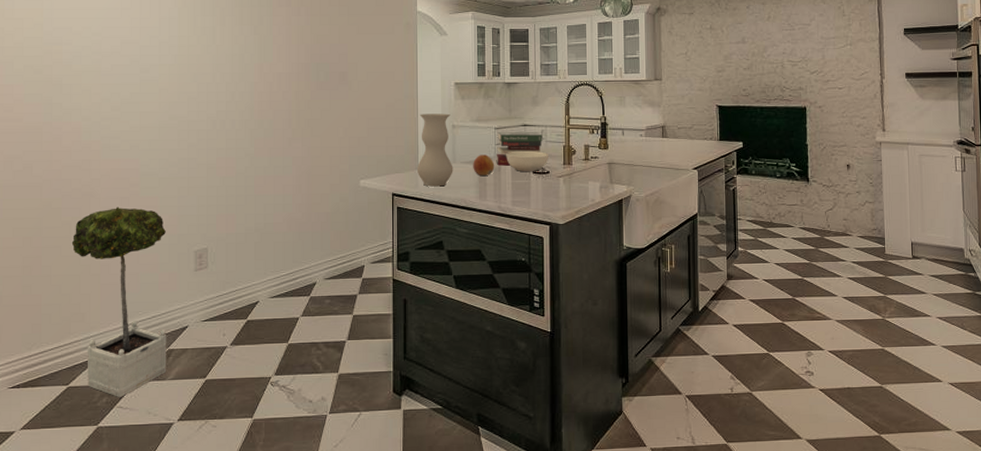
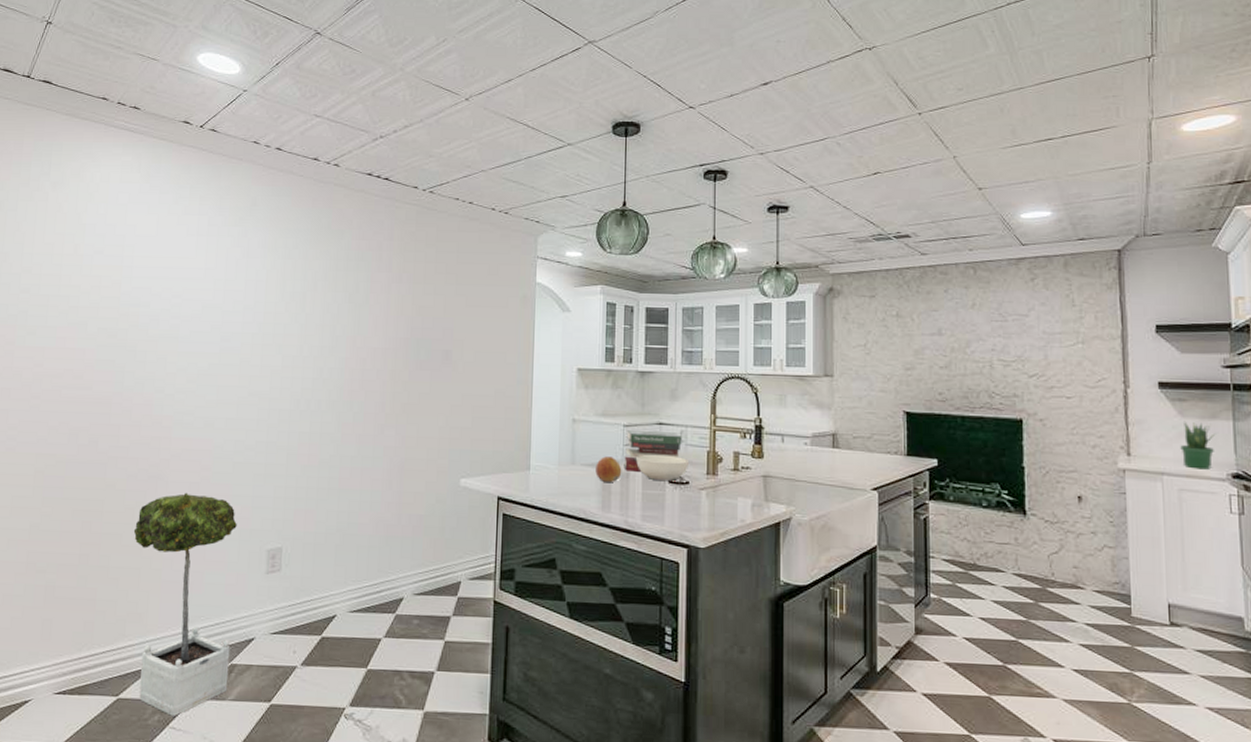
vase: present [416,113,453,187] -> none [527,403,572,492]
planter: none [921,103,945,139] -> present [1180,422,1215,470]

